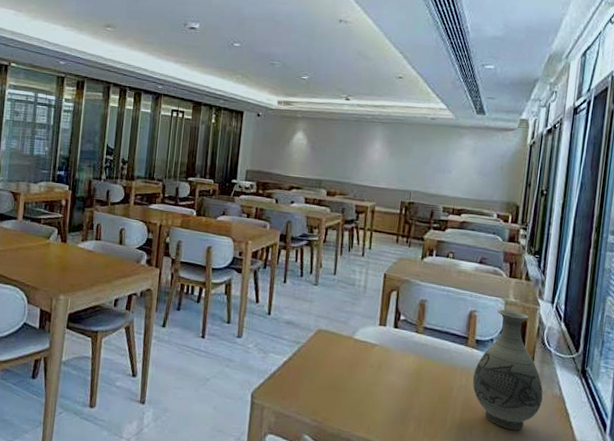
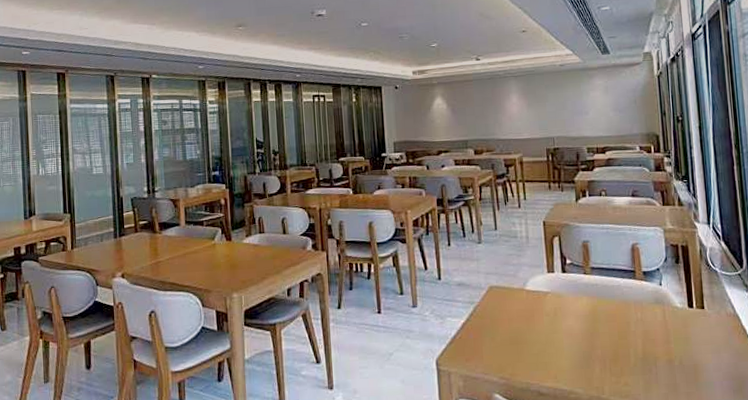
vase: present [472,309,543,430] -> none [646,237,718,355]

